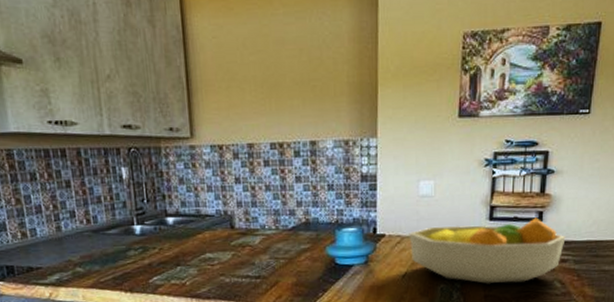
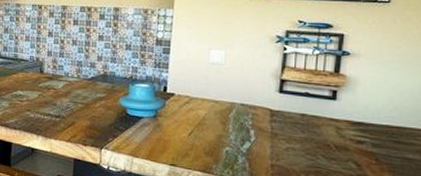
fruit bowl: present [409,217,566,284] -> none [197,92,362,158]

